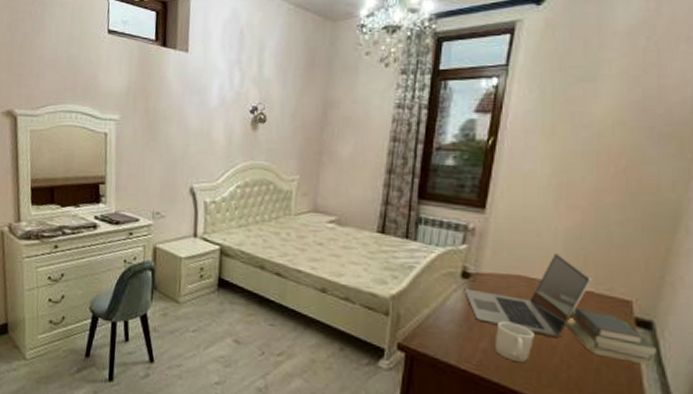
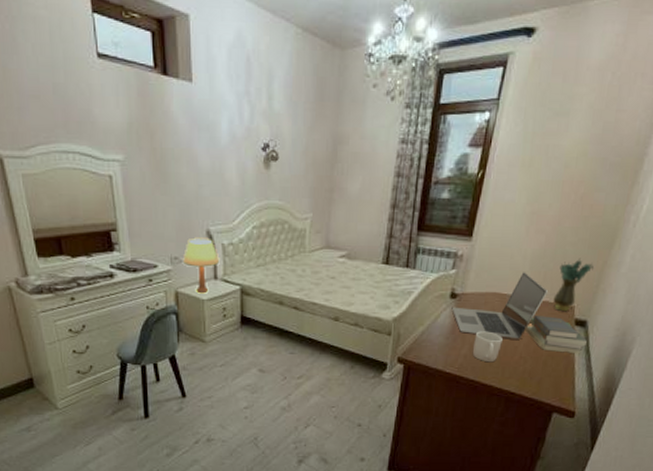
table lamp: none [164,195,201,251] -> present [183,239,220,294]
vase: none [600,241,655,308] -> present [553,258,595,312]

